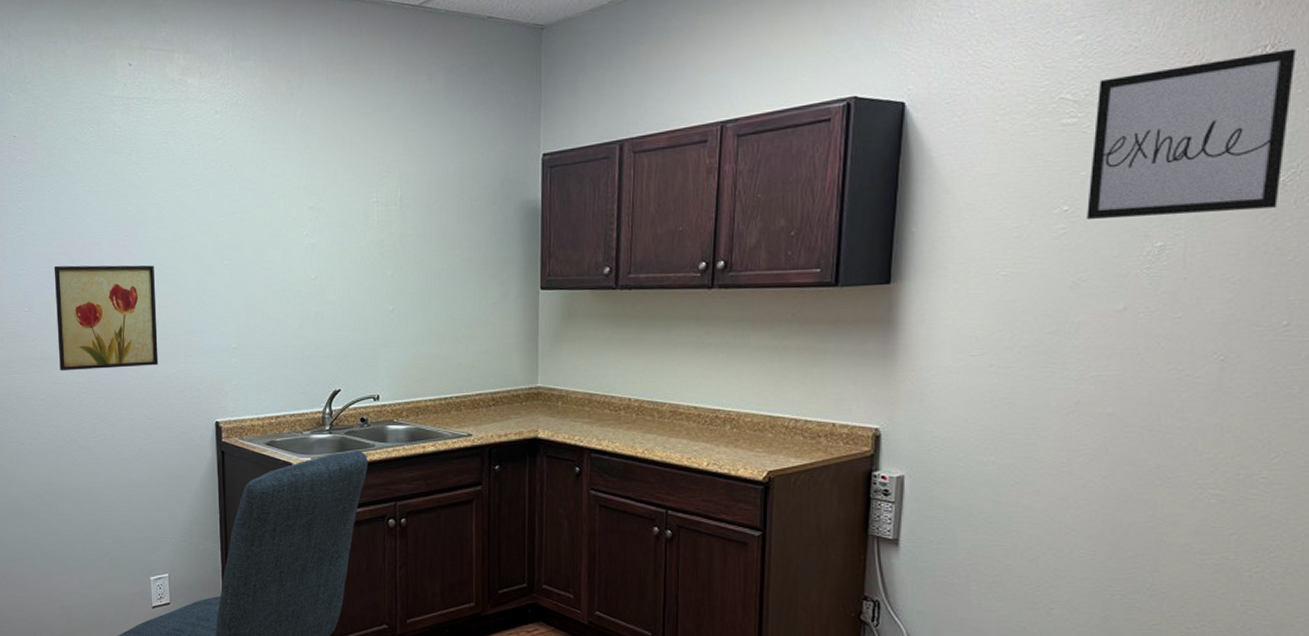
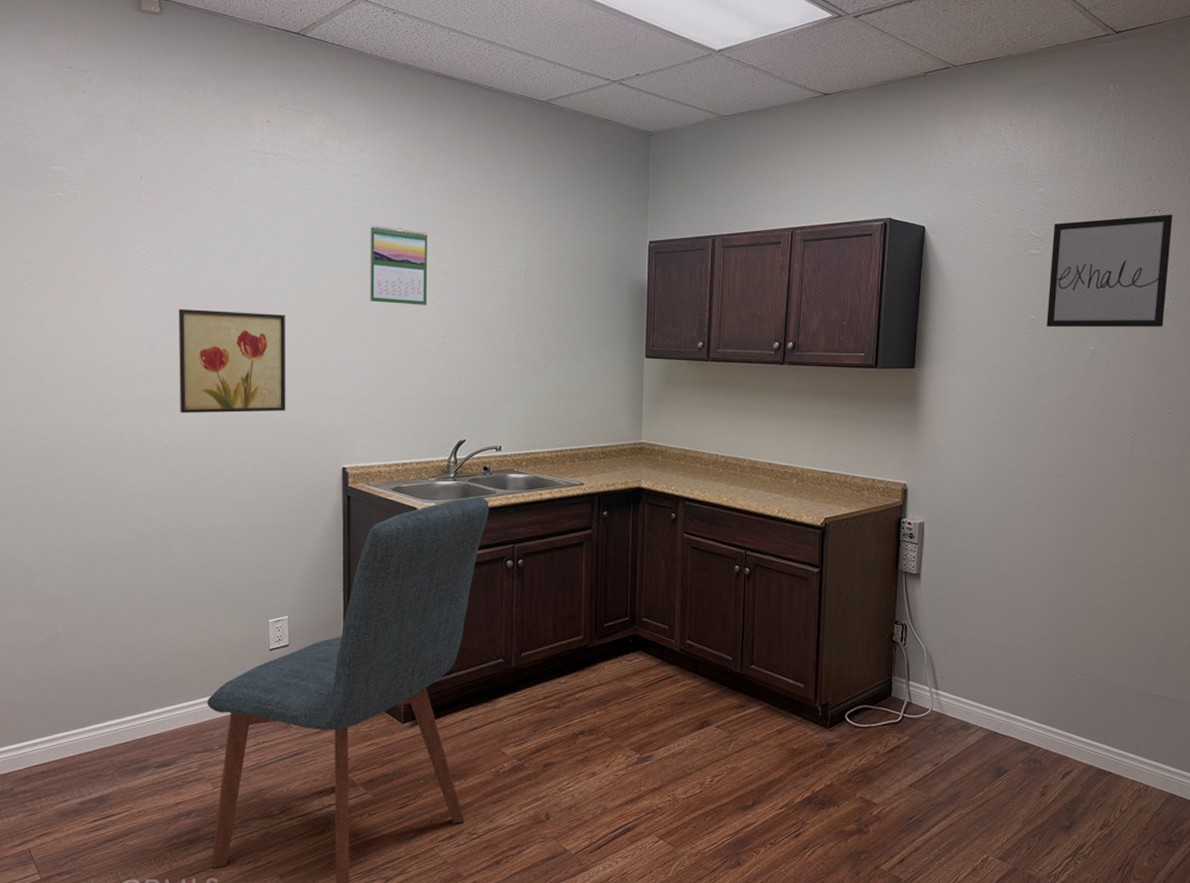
calendar: none [234,163,296,247] -> present [370,225,428,305]

